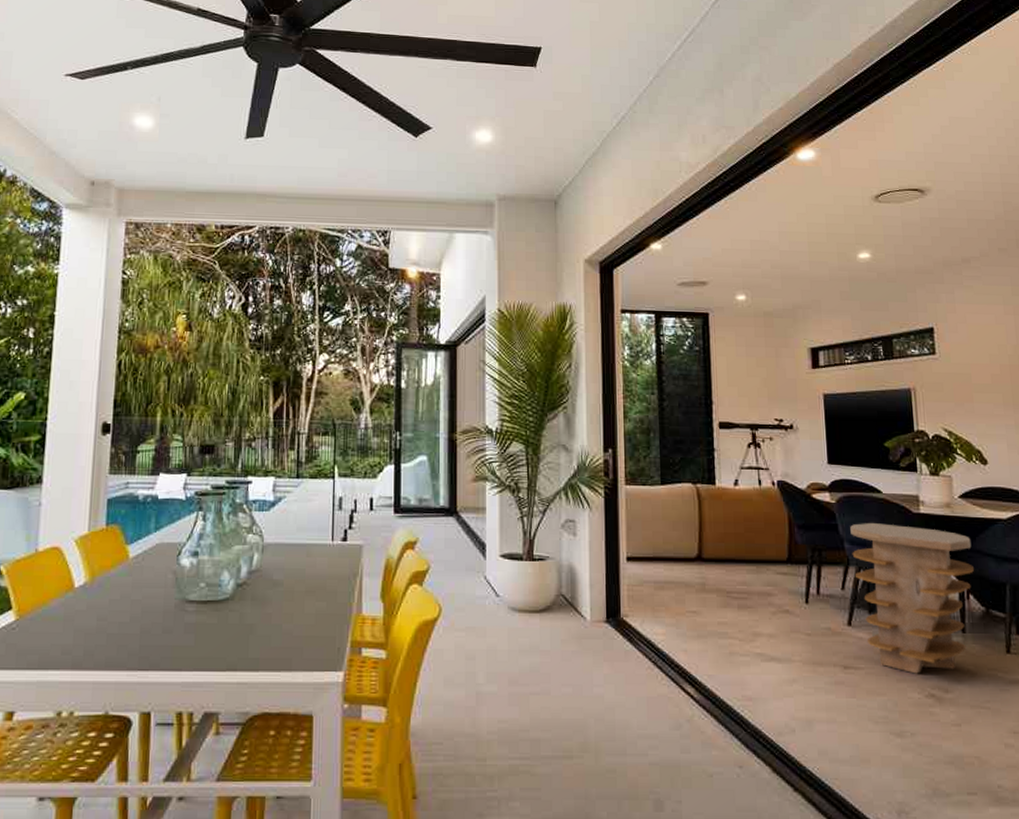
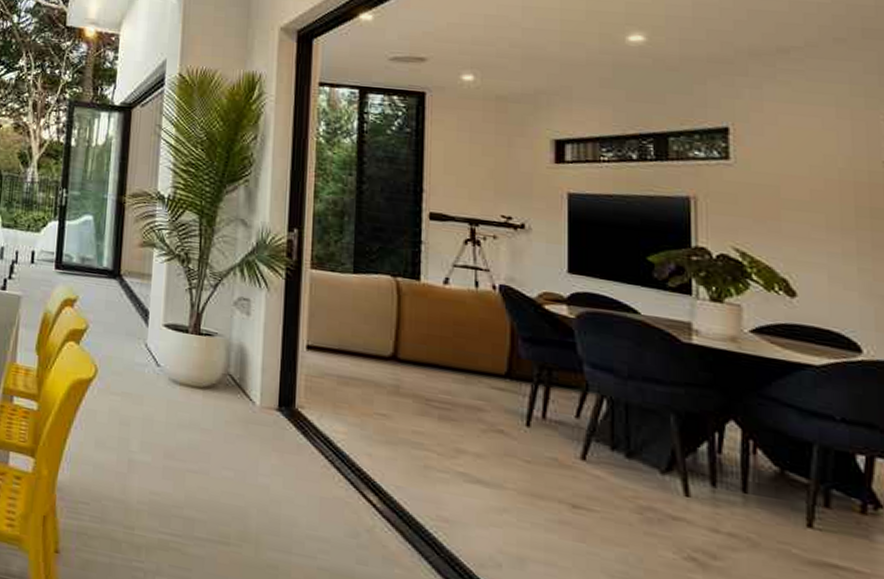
side table: present [850,523,974,674] -> none [593,345,766,534]

